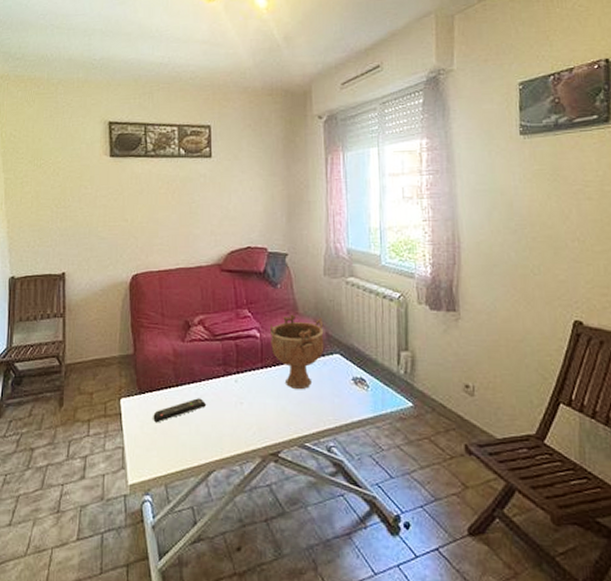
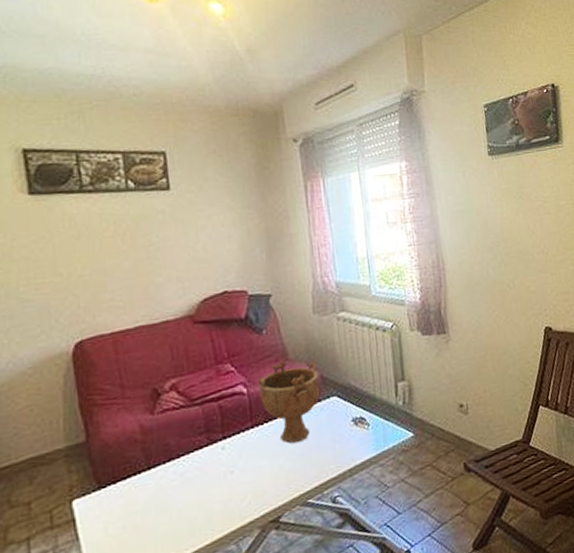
remote control: present [153,398,207,423] -> none [120,477,190,520]

